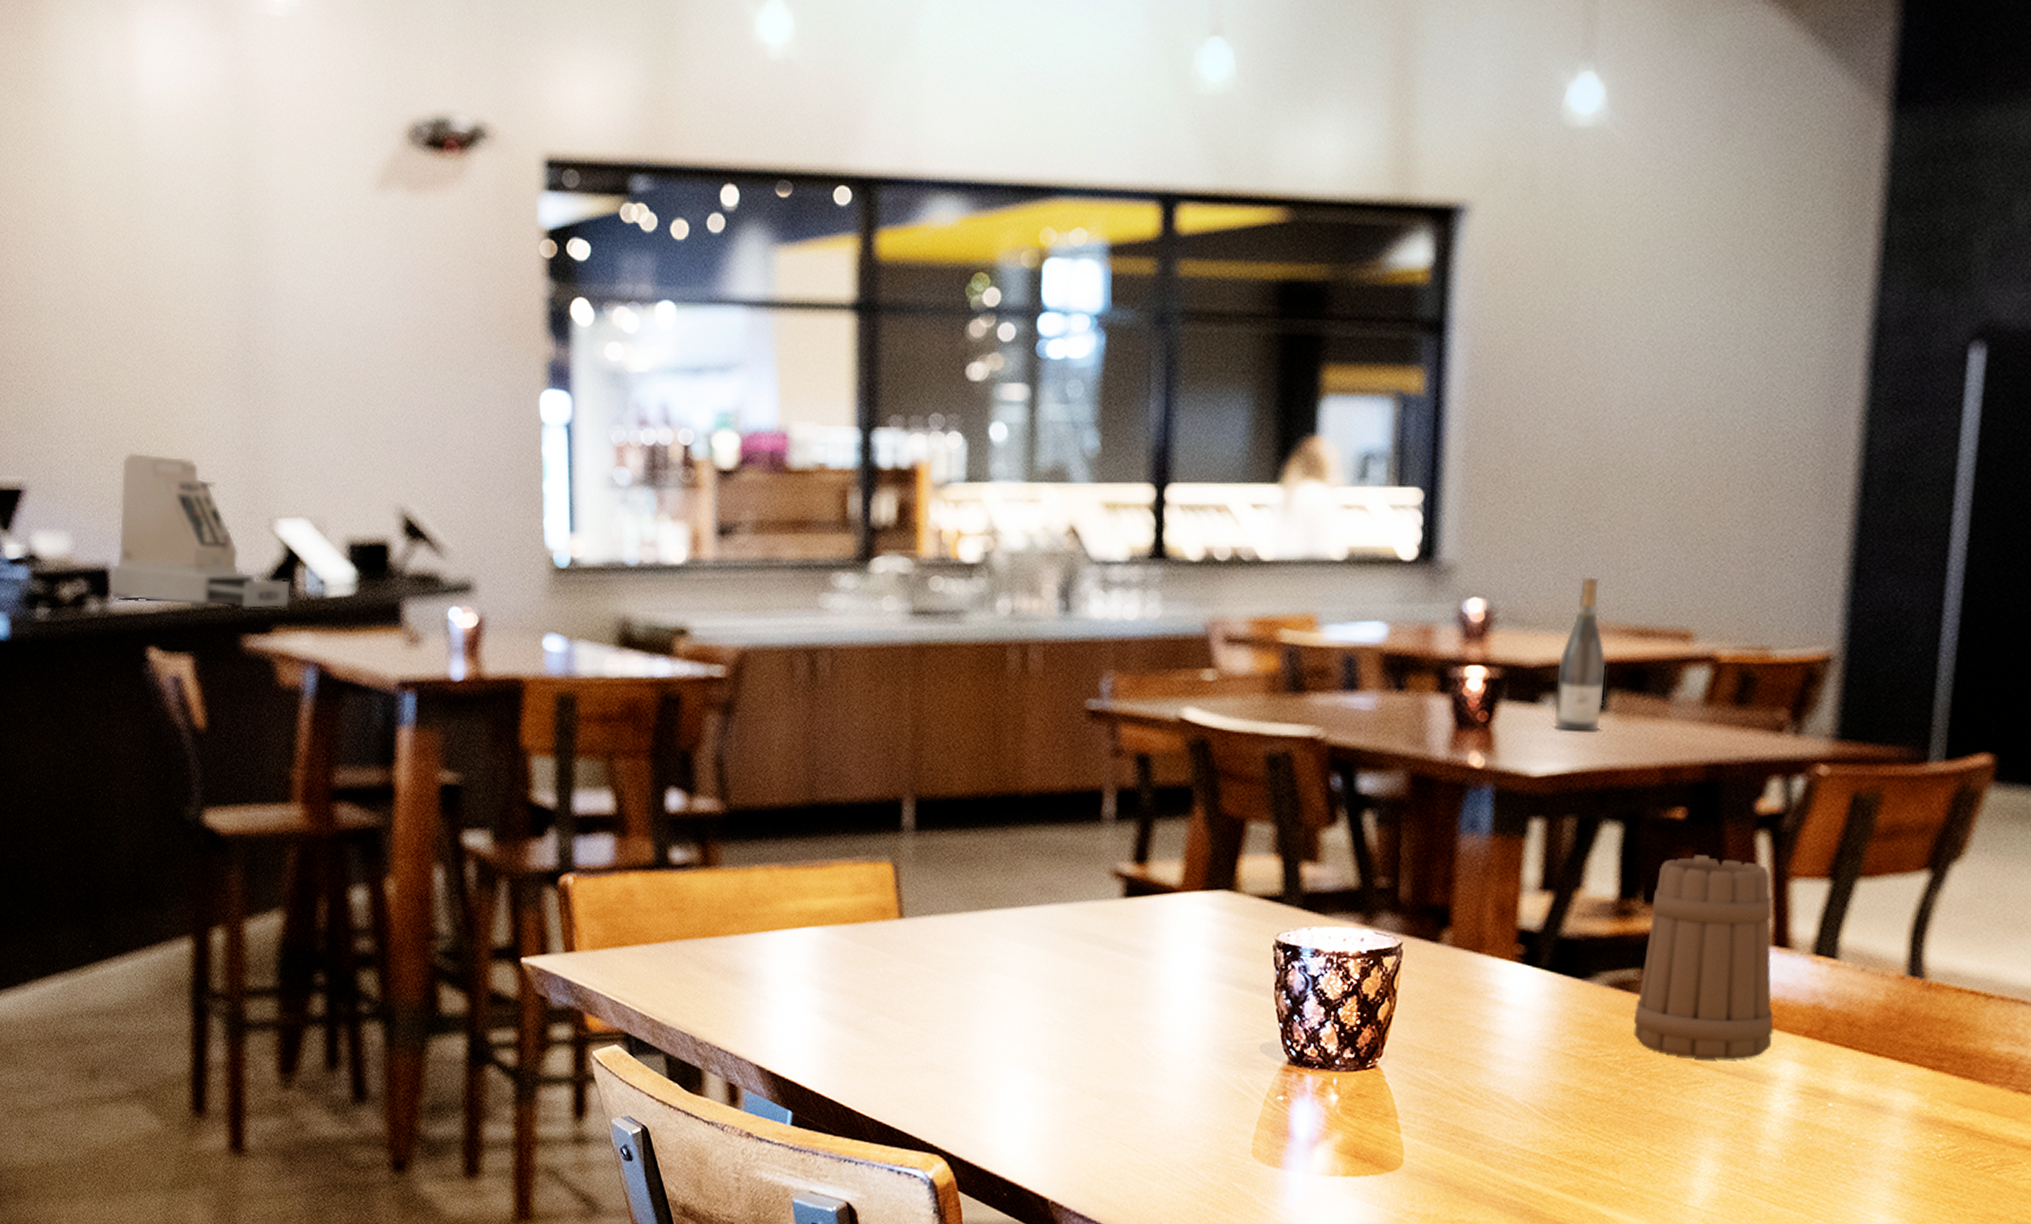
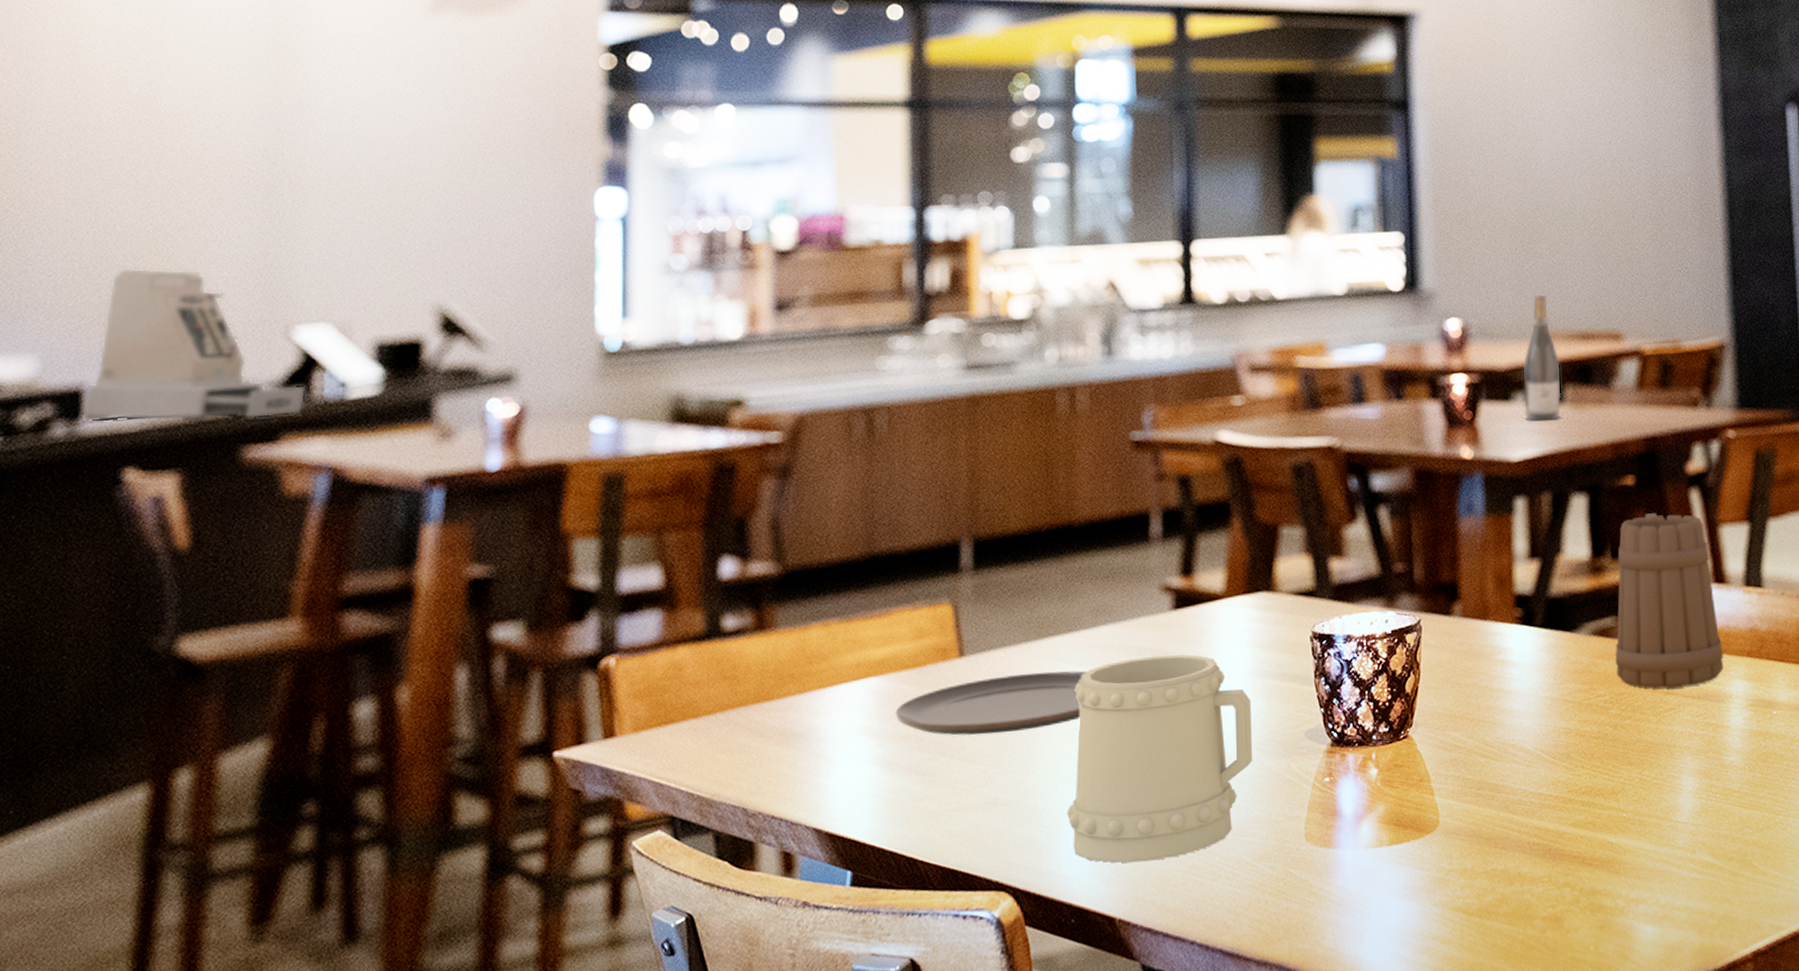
plate: none [835,943,1028,1001] -> present [895,670,1087,735]
beer mug: none [1002,943,1203,1151] -> present [1066,654,1253,863]

